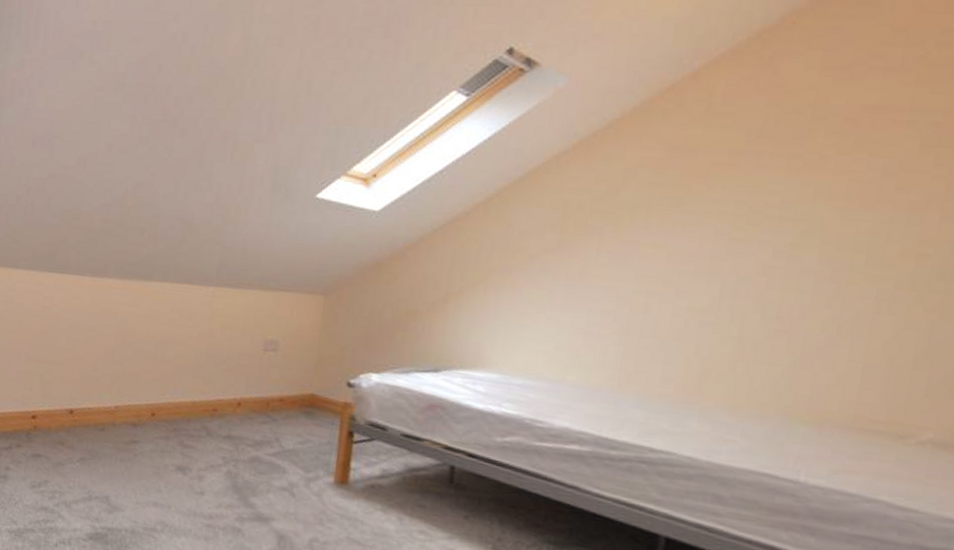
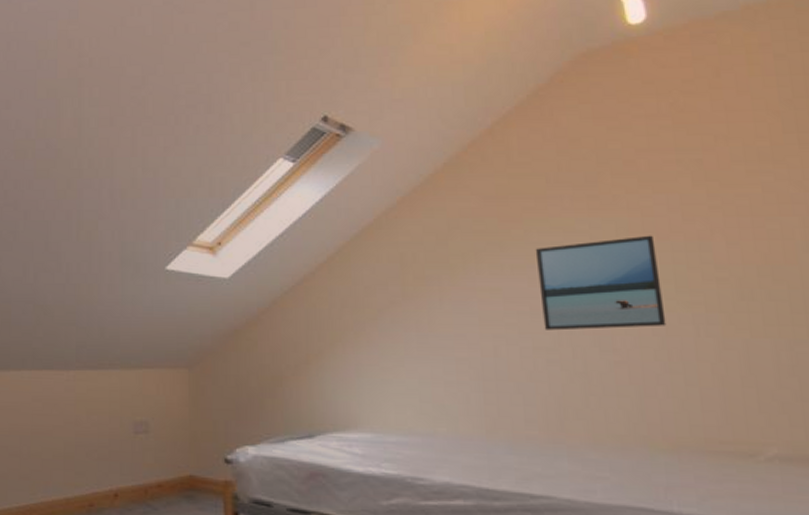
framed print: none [705,201,857,299] -> present [535,235,667,331]

